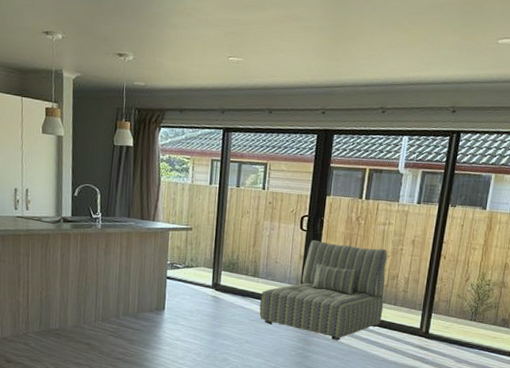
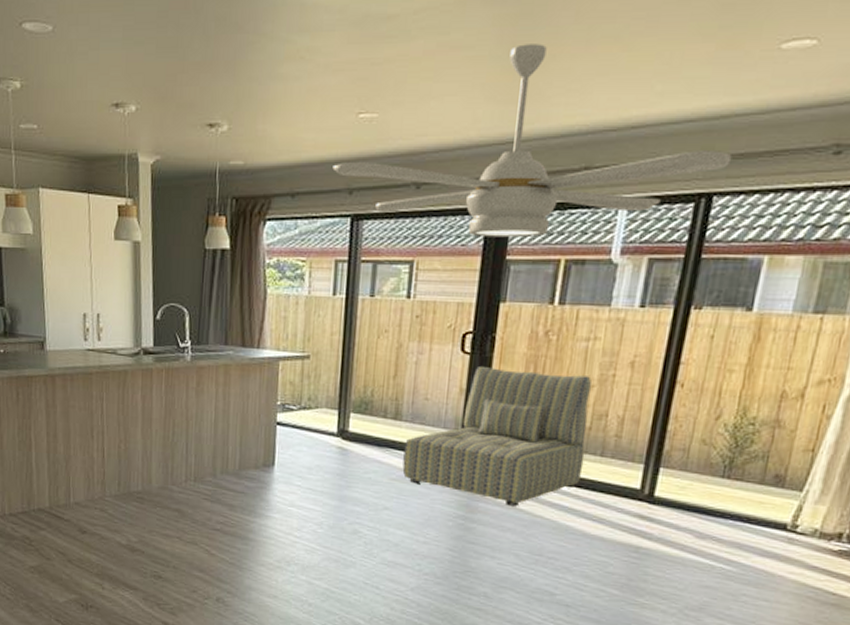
ceiling fan: none [210,22,472,152] -> present [332,44,732,238]

